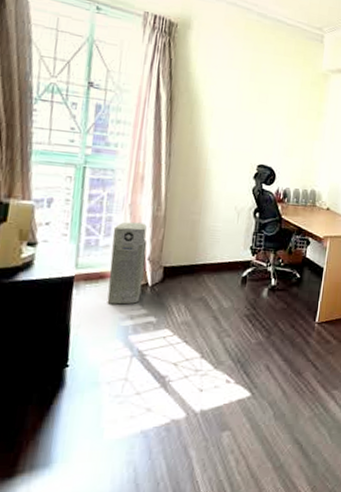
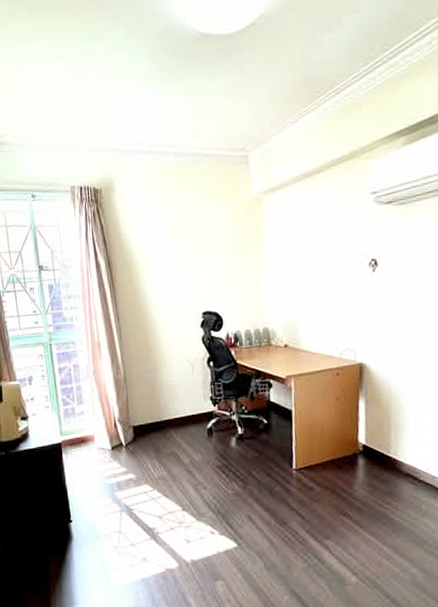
air purifier: present [107,222,147,305] -> none [84,387,118,465]

